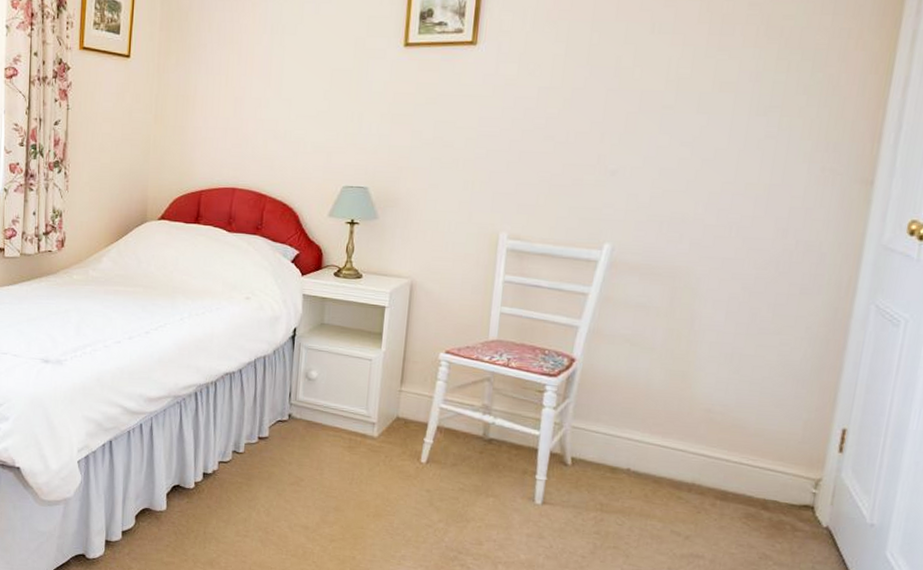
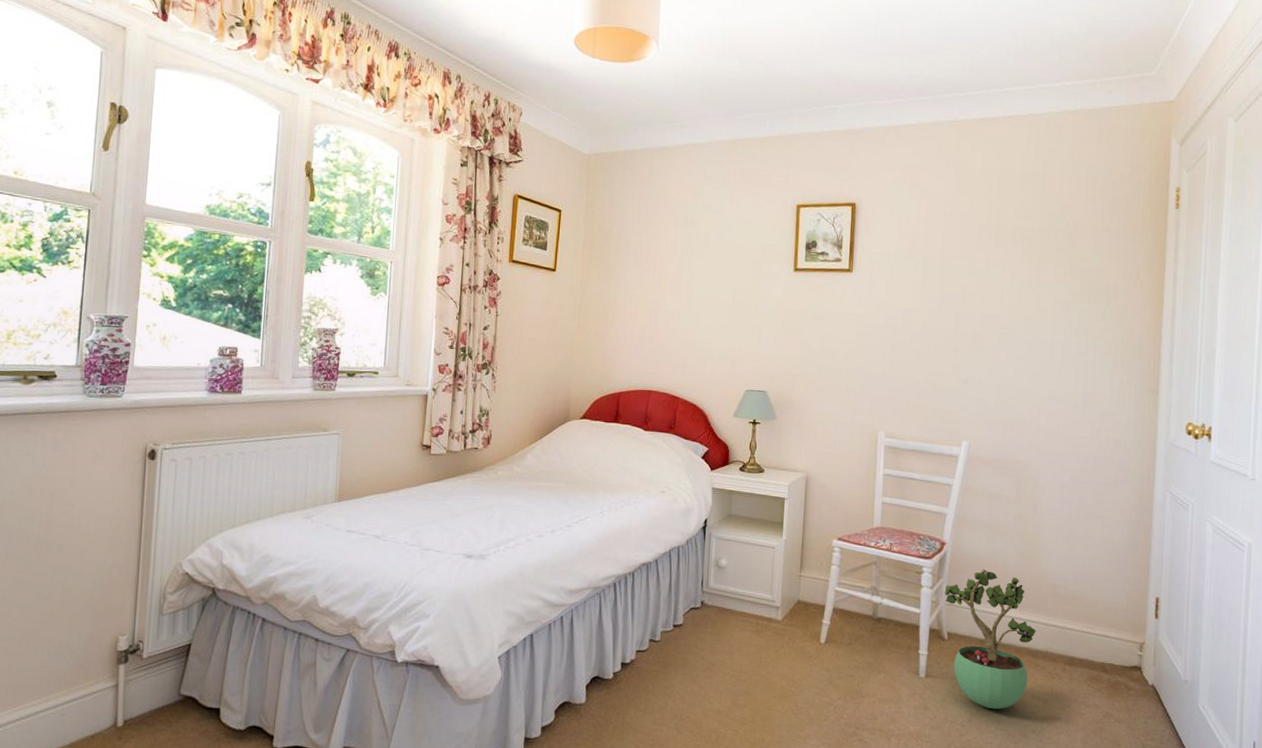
potted plant: none [570,389,682,543] -> present [944,568,1036,710]

